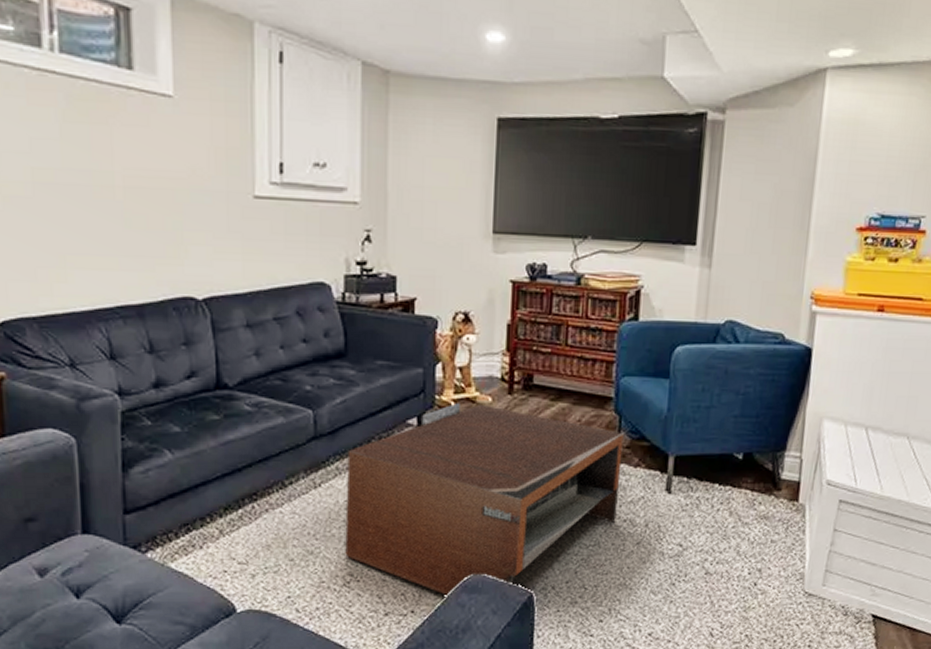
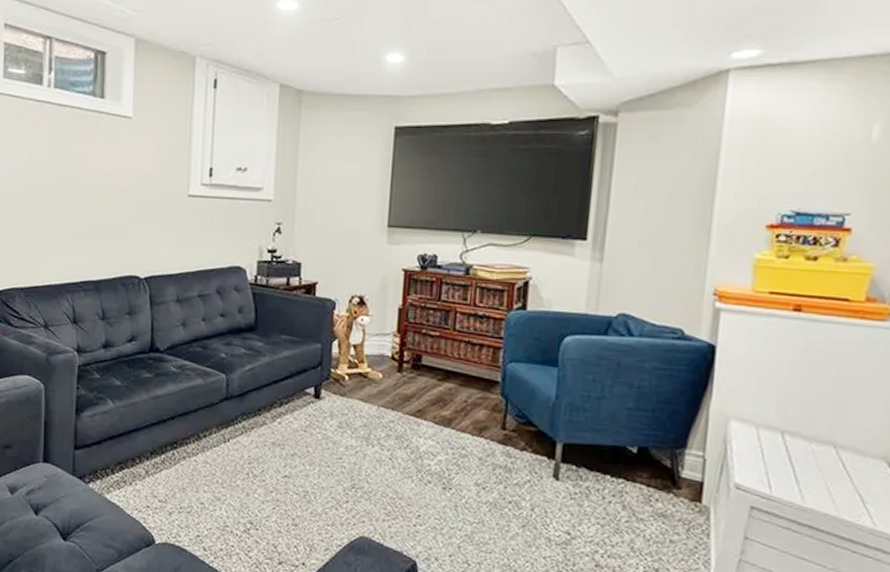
coffee table: present [345,403,624,596] -> none [247,377,510,554]

